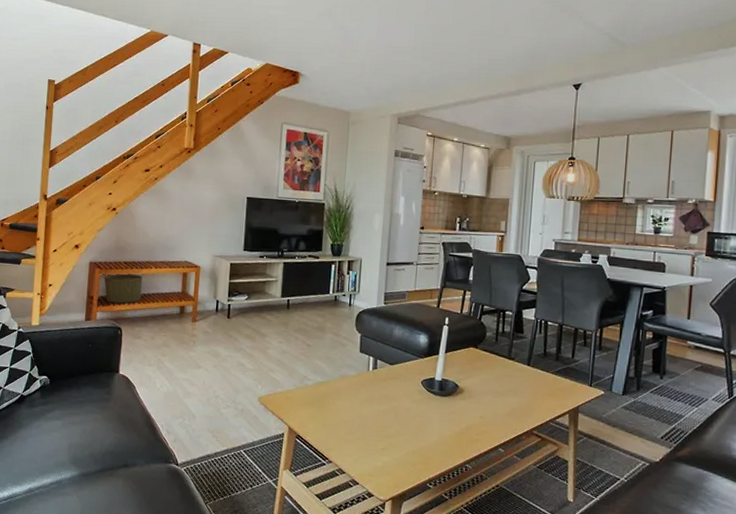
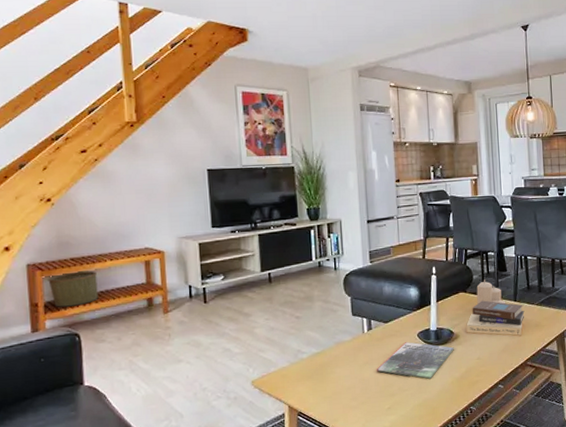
magazine: none [376,387,457,428] -> present [376,342,454,379]
books: none [472,359,538,402] -> present [466,300,525,336]
candle: none [487,338,519,367] -> present [476,279,506,304]

